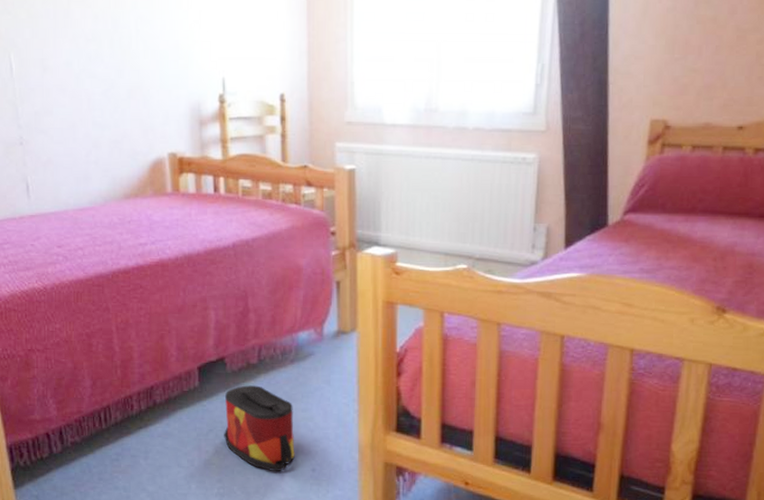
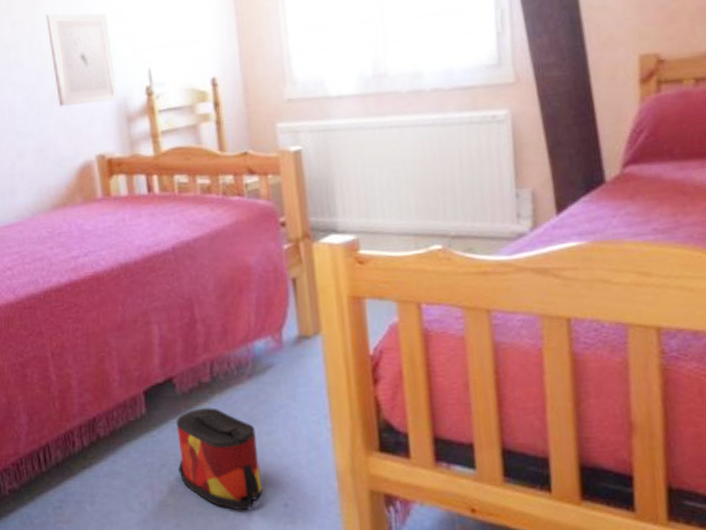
wall art: none [128,12,193,104] -> present [46,12,119,107]

